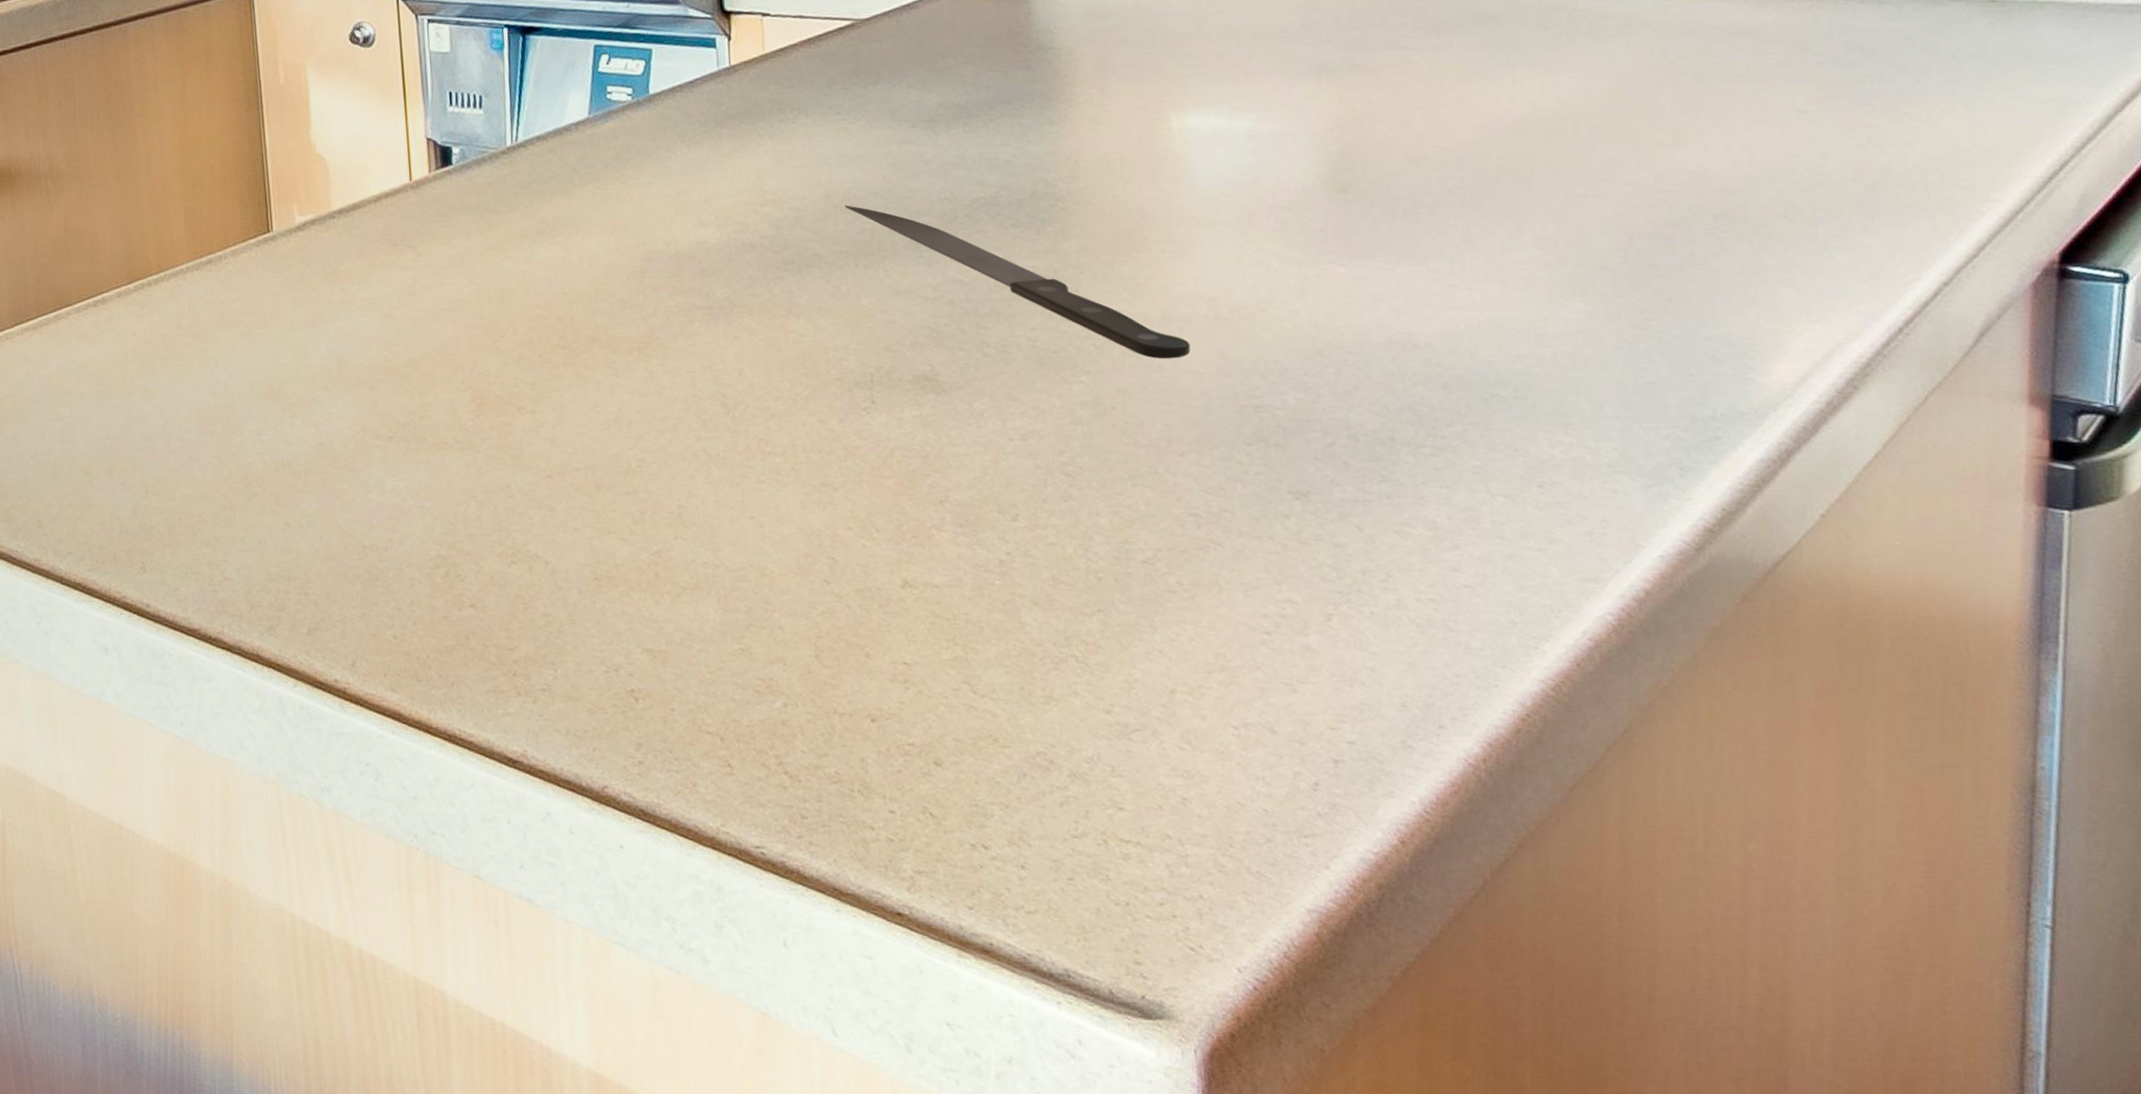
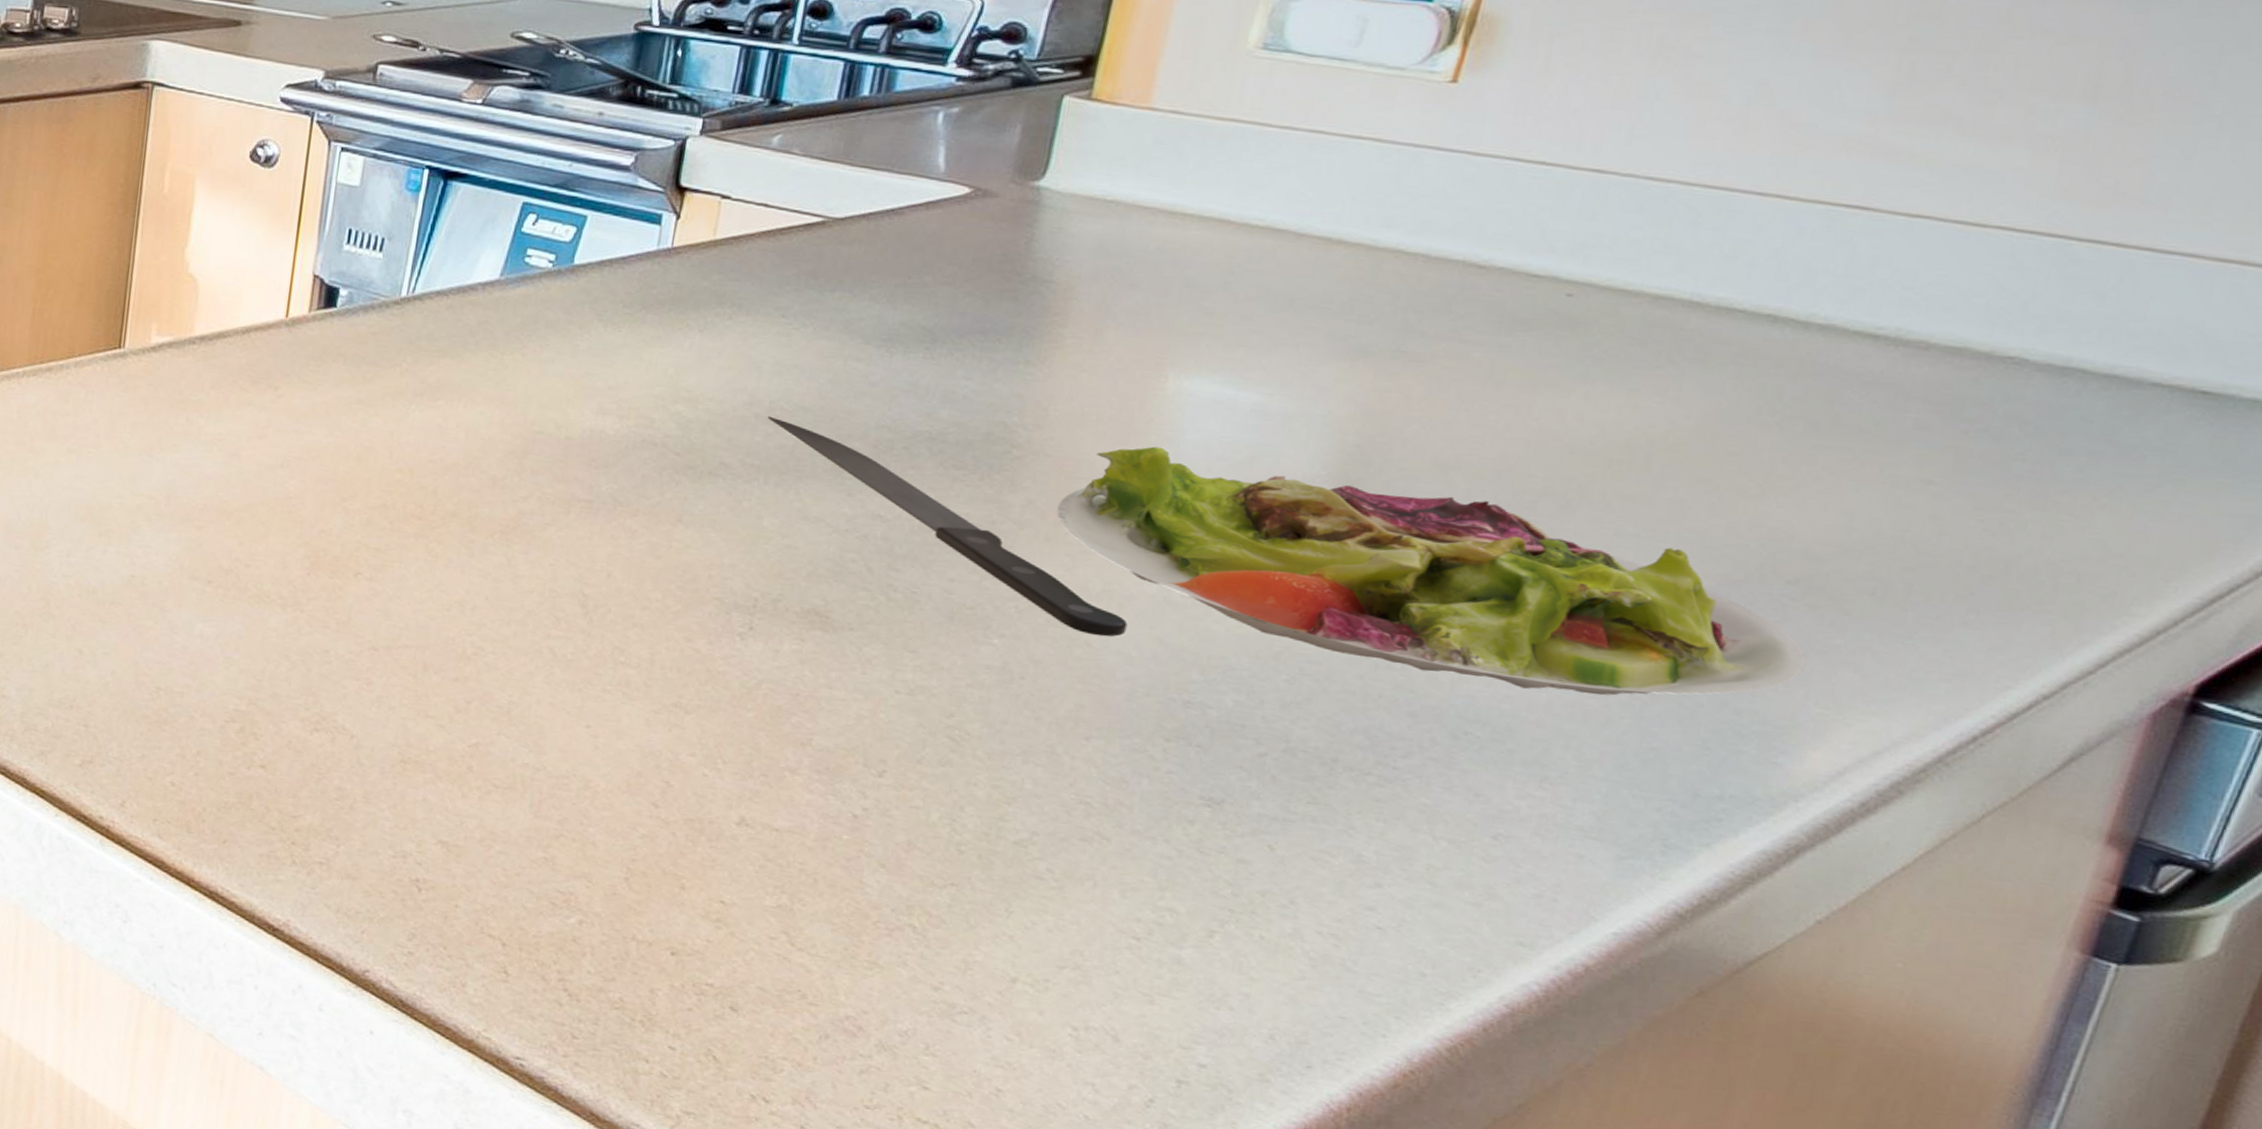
salad plate: none [1107,180,1750,347] -> present [1057,446,1807,696]

